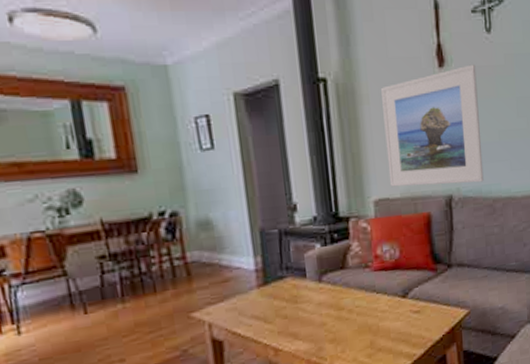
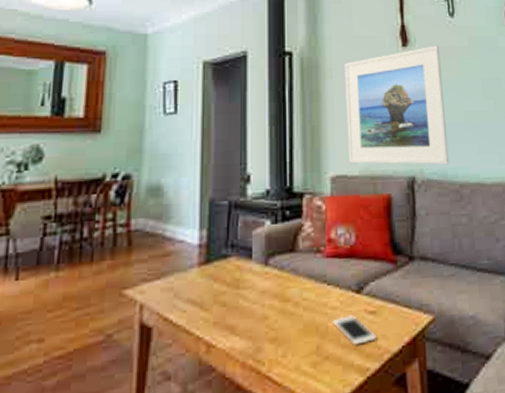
cell phone: none [383,315,421,338] -> present [333,315,376,345]

